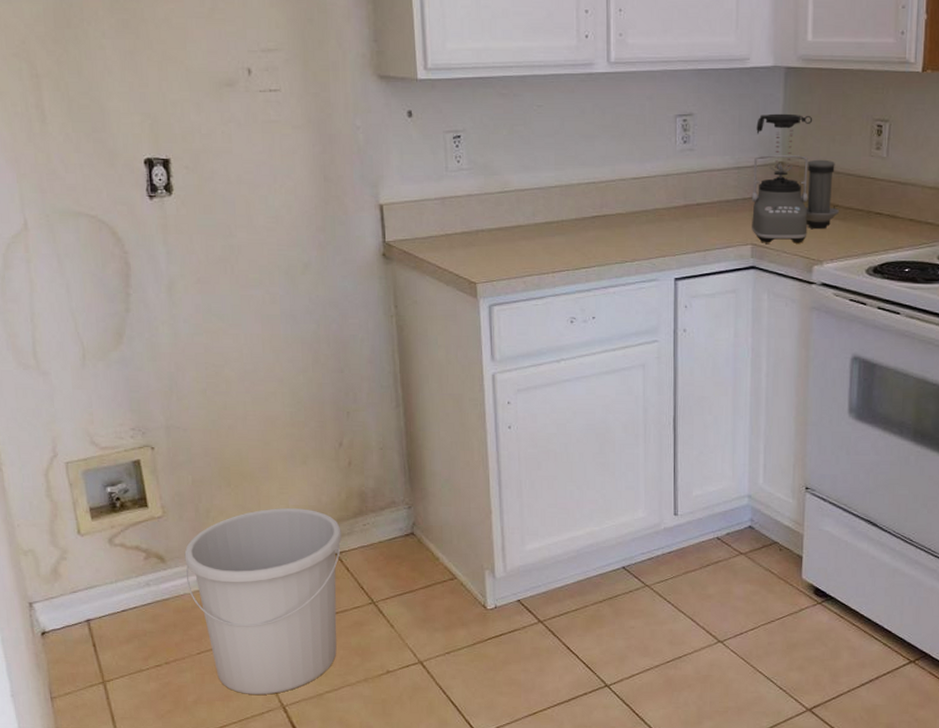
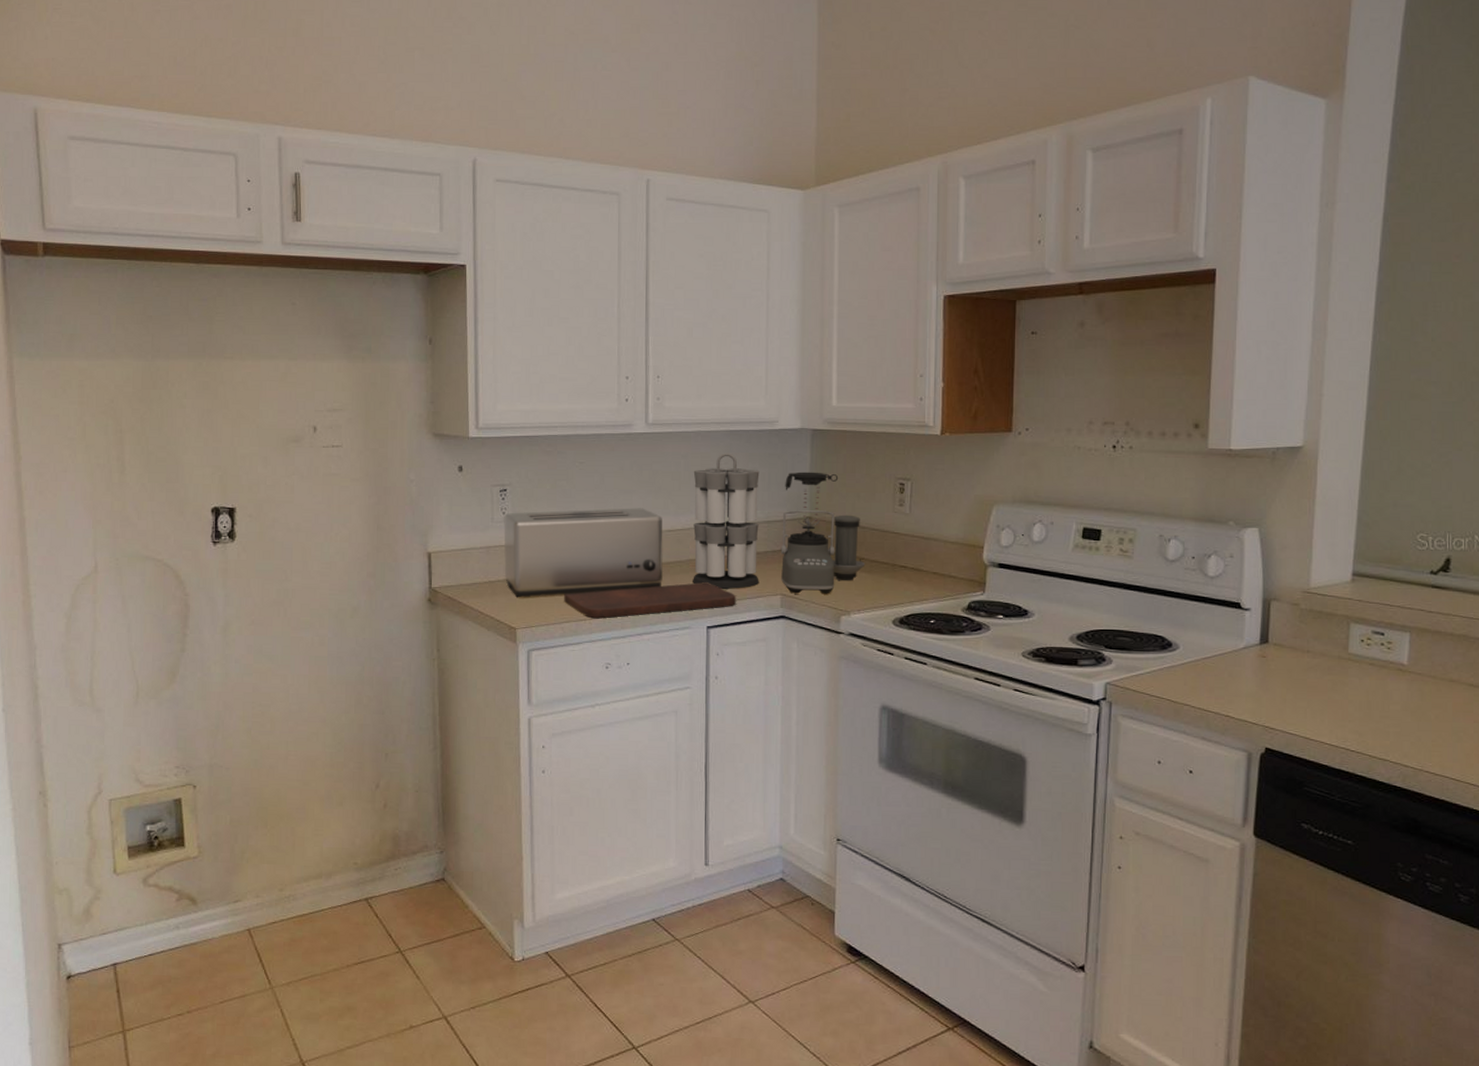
bucket: present [184,508,342,695] -> none [215,850,373,1049]
toaster: none [459,154,628,252] -> present [504,508,663,598]
cutting board: none [525,233,705,271] -> present [564,582,736,618]
spice rack: none [659,93,730,239] -> present [693,452,760,589]

